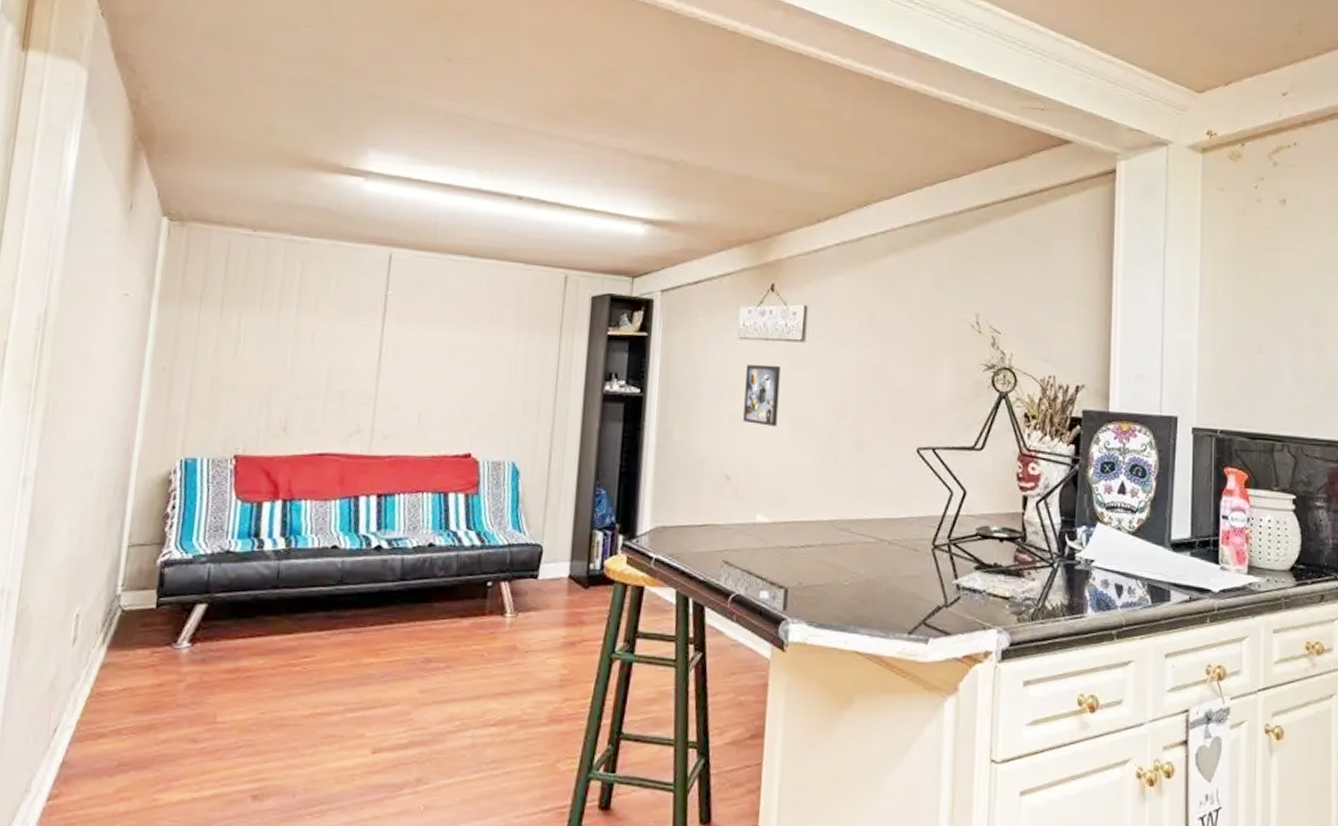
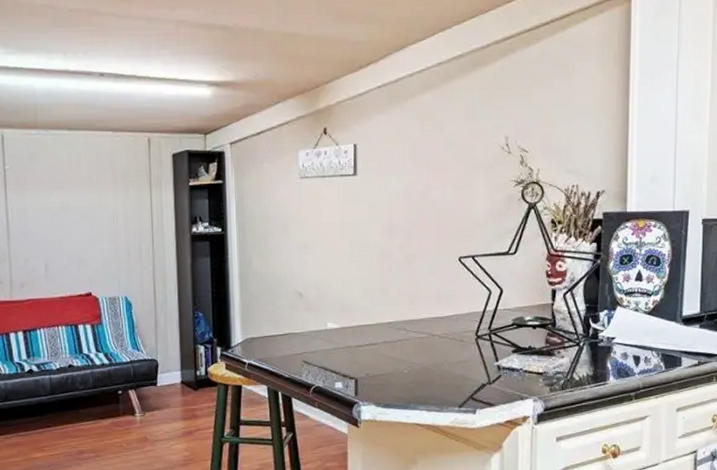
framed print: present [743,364,781,427] -> none [309,198,339,250]

